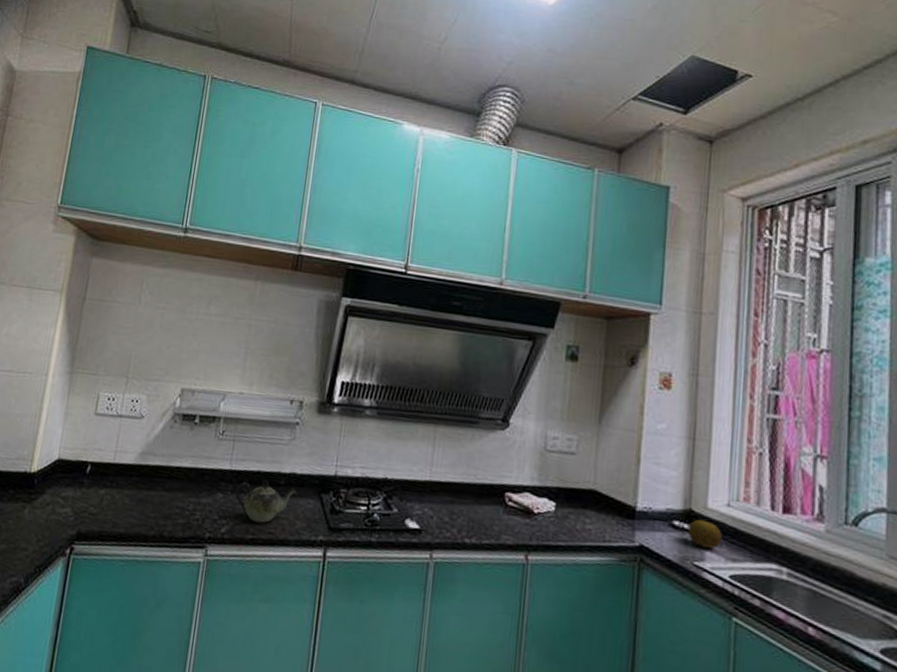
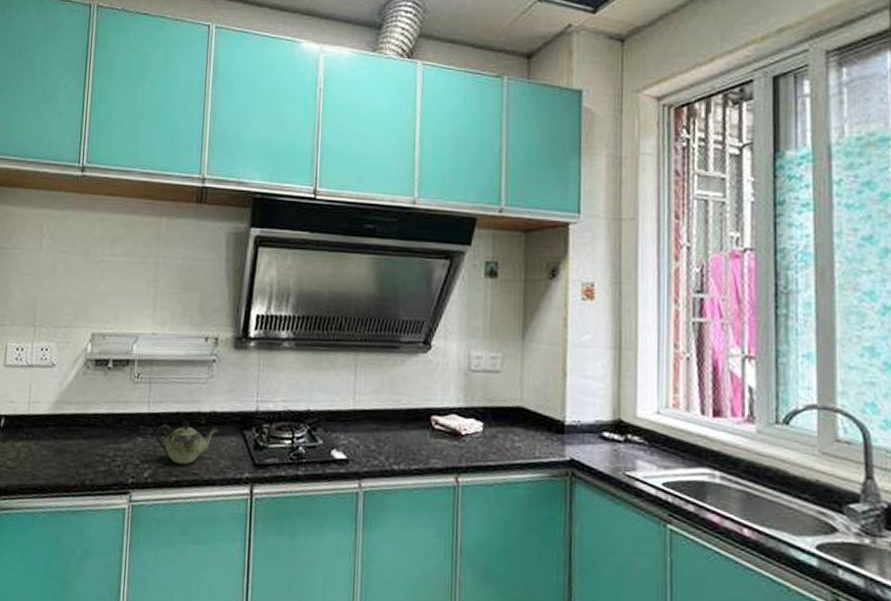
fruit: present [688,519,723,549] -> none [619,429,654,458]

